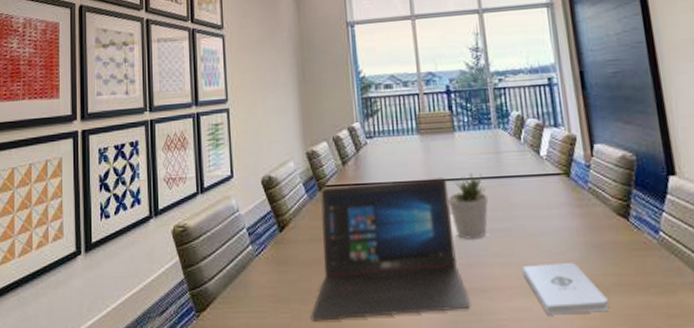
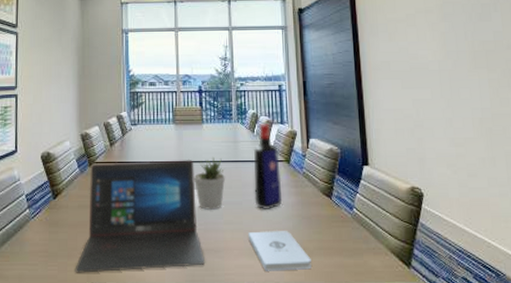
liquor bottle: none [522,127,564,237] -> present [253,124,283,209]

